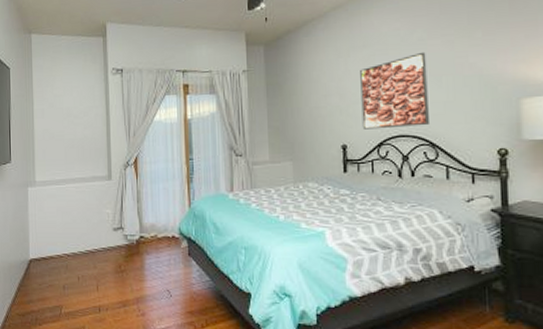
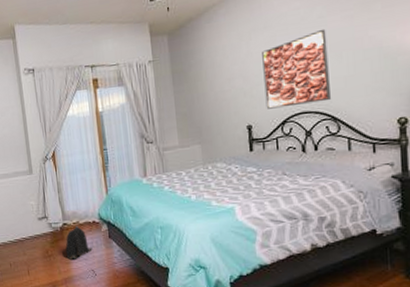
backpack: none [140,240,170,277] -> present [65,226,93,260]

